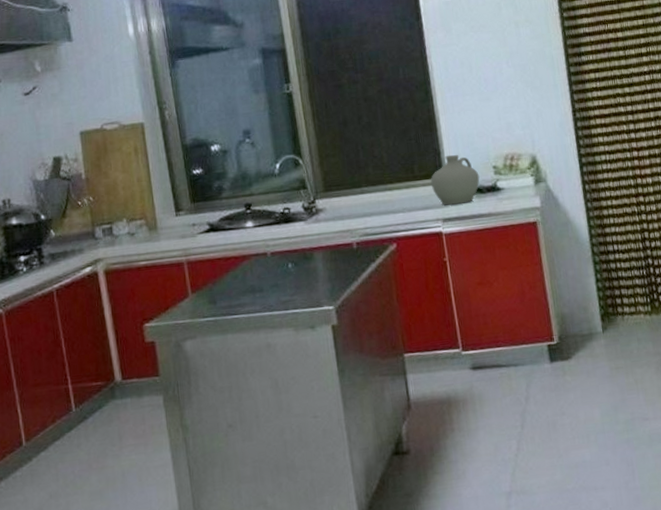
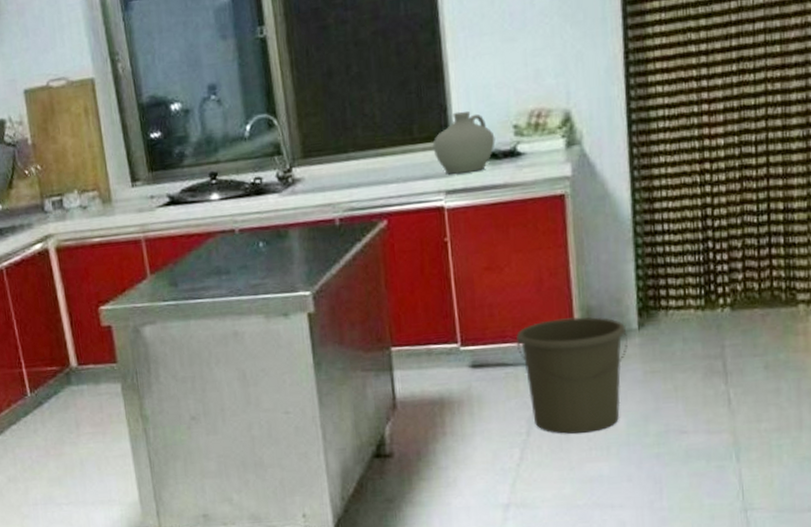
bucket: none [507,323,596,425] -> present [516,317,628,434]

